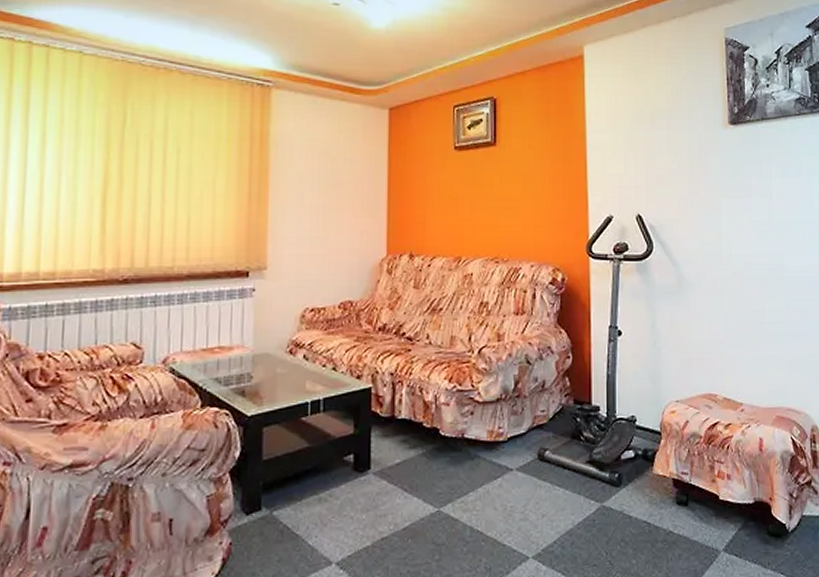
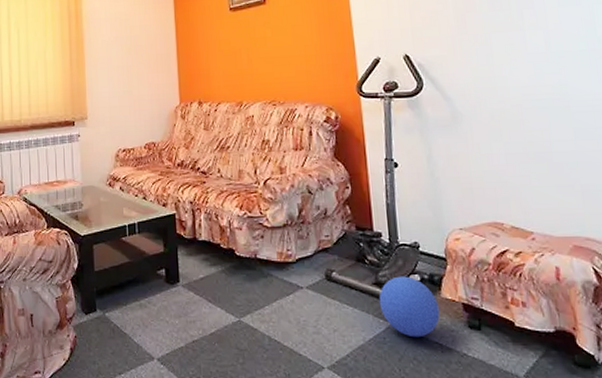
ball: none [591,452,650,518] -> present [379,276,440,338]

